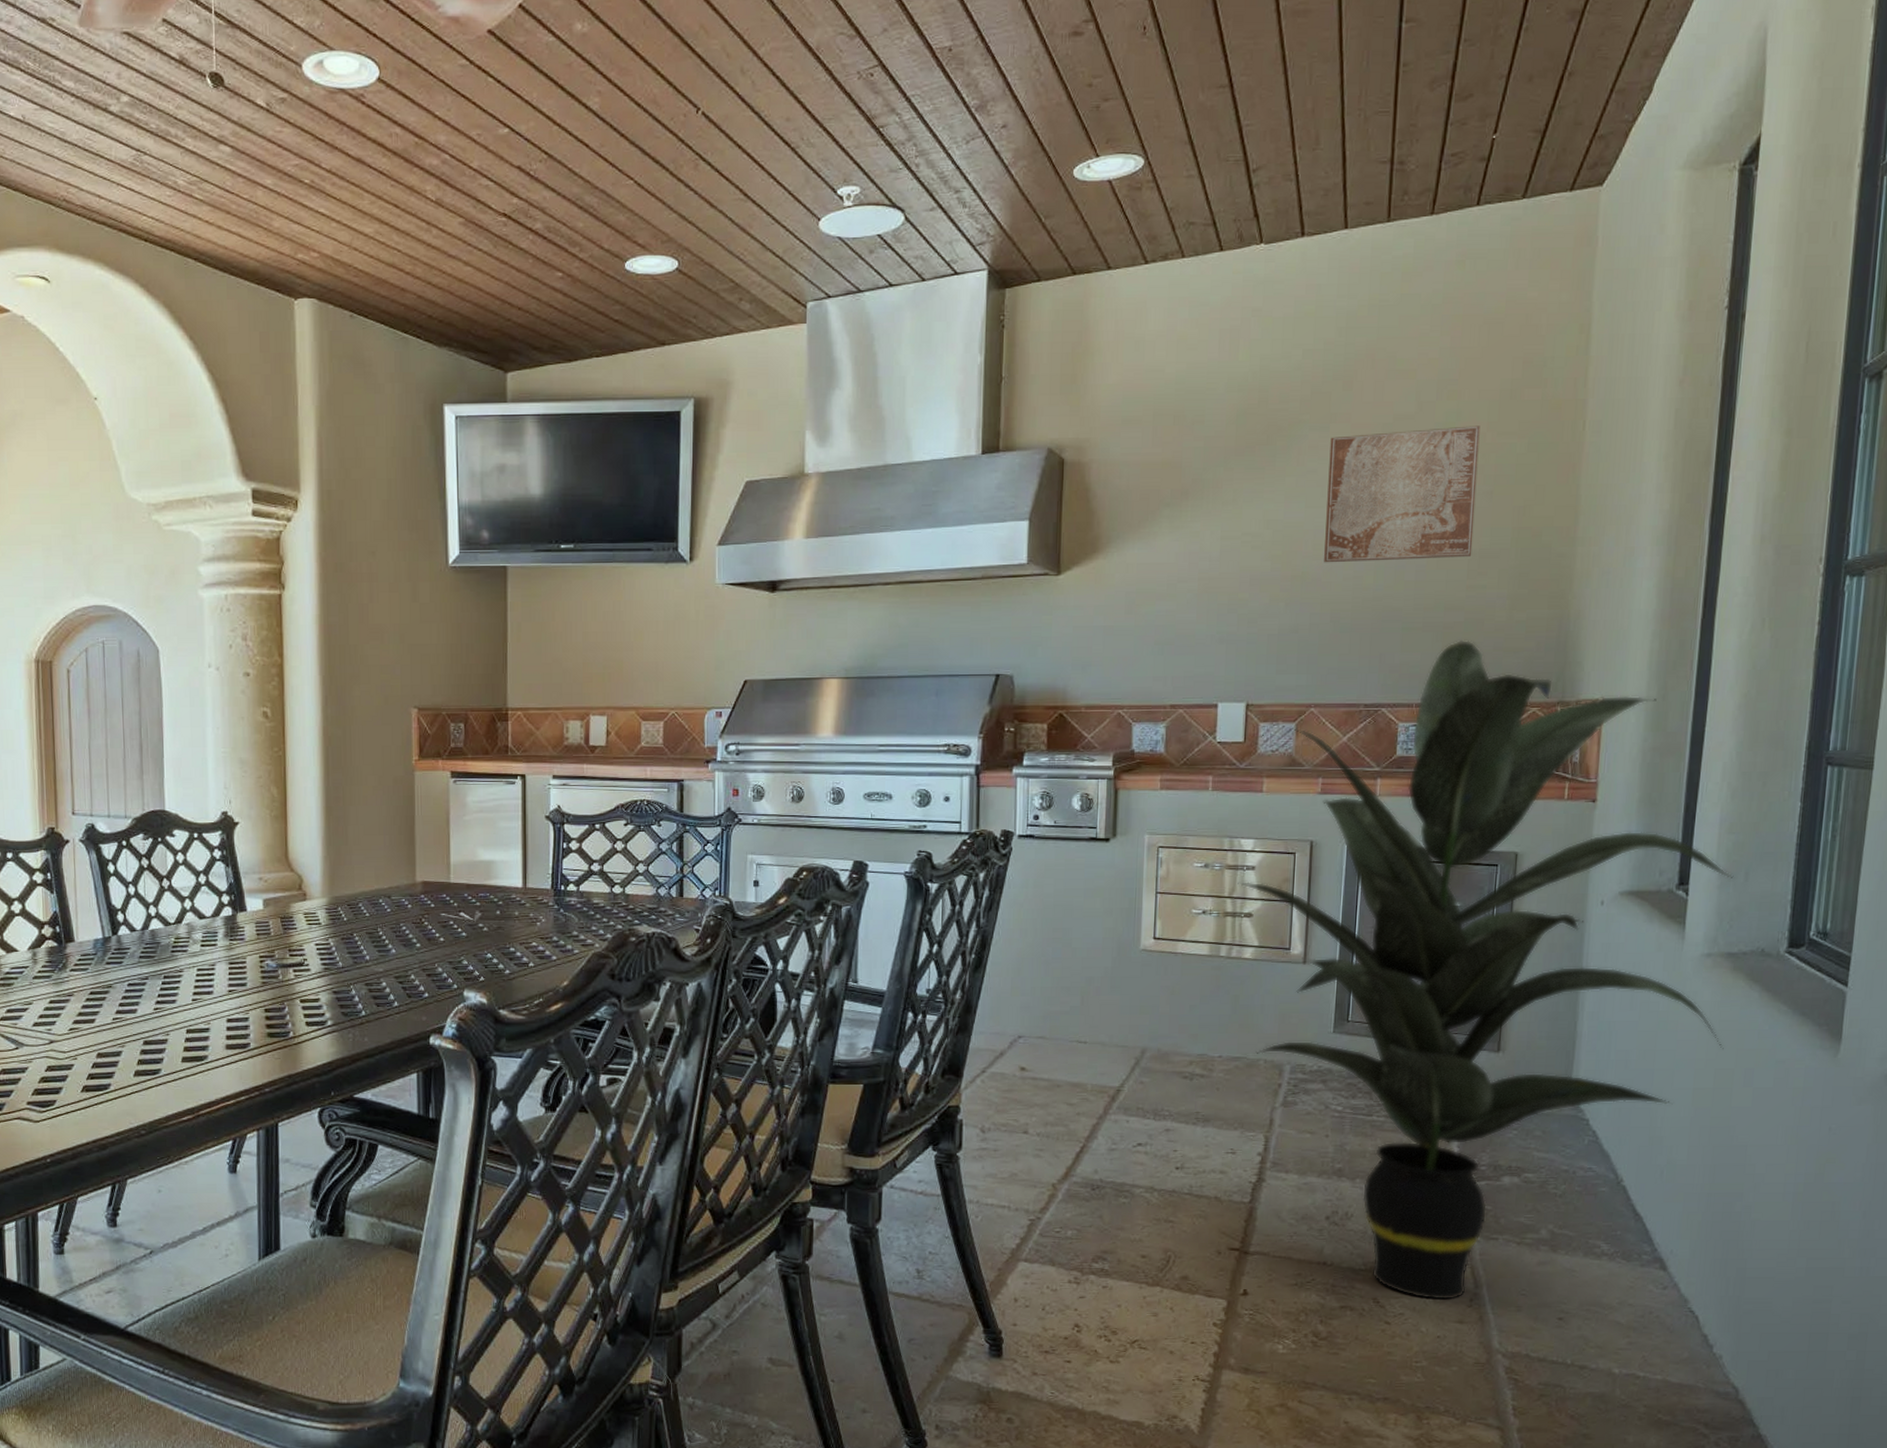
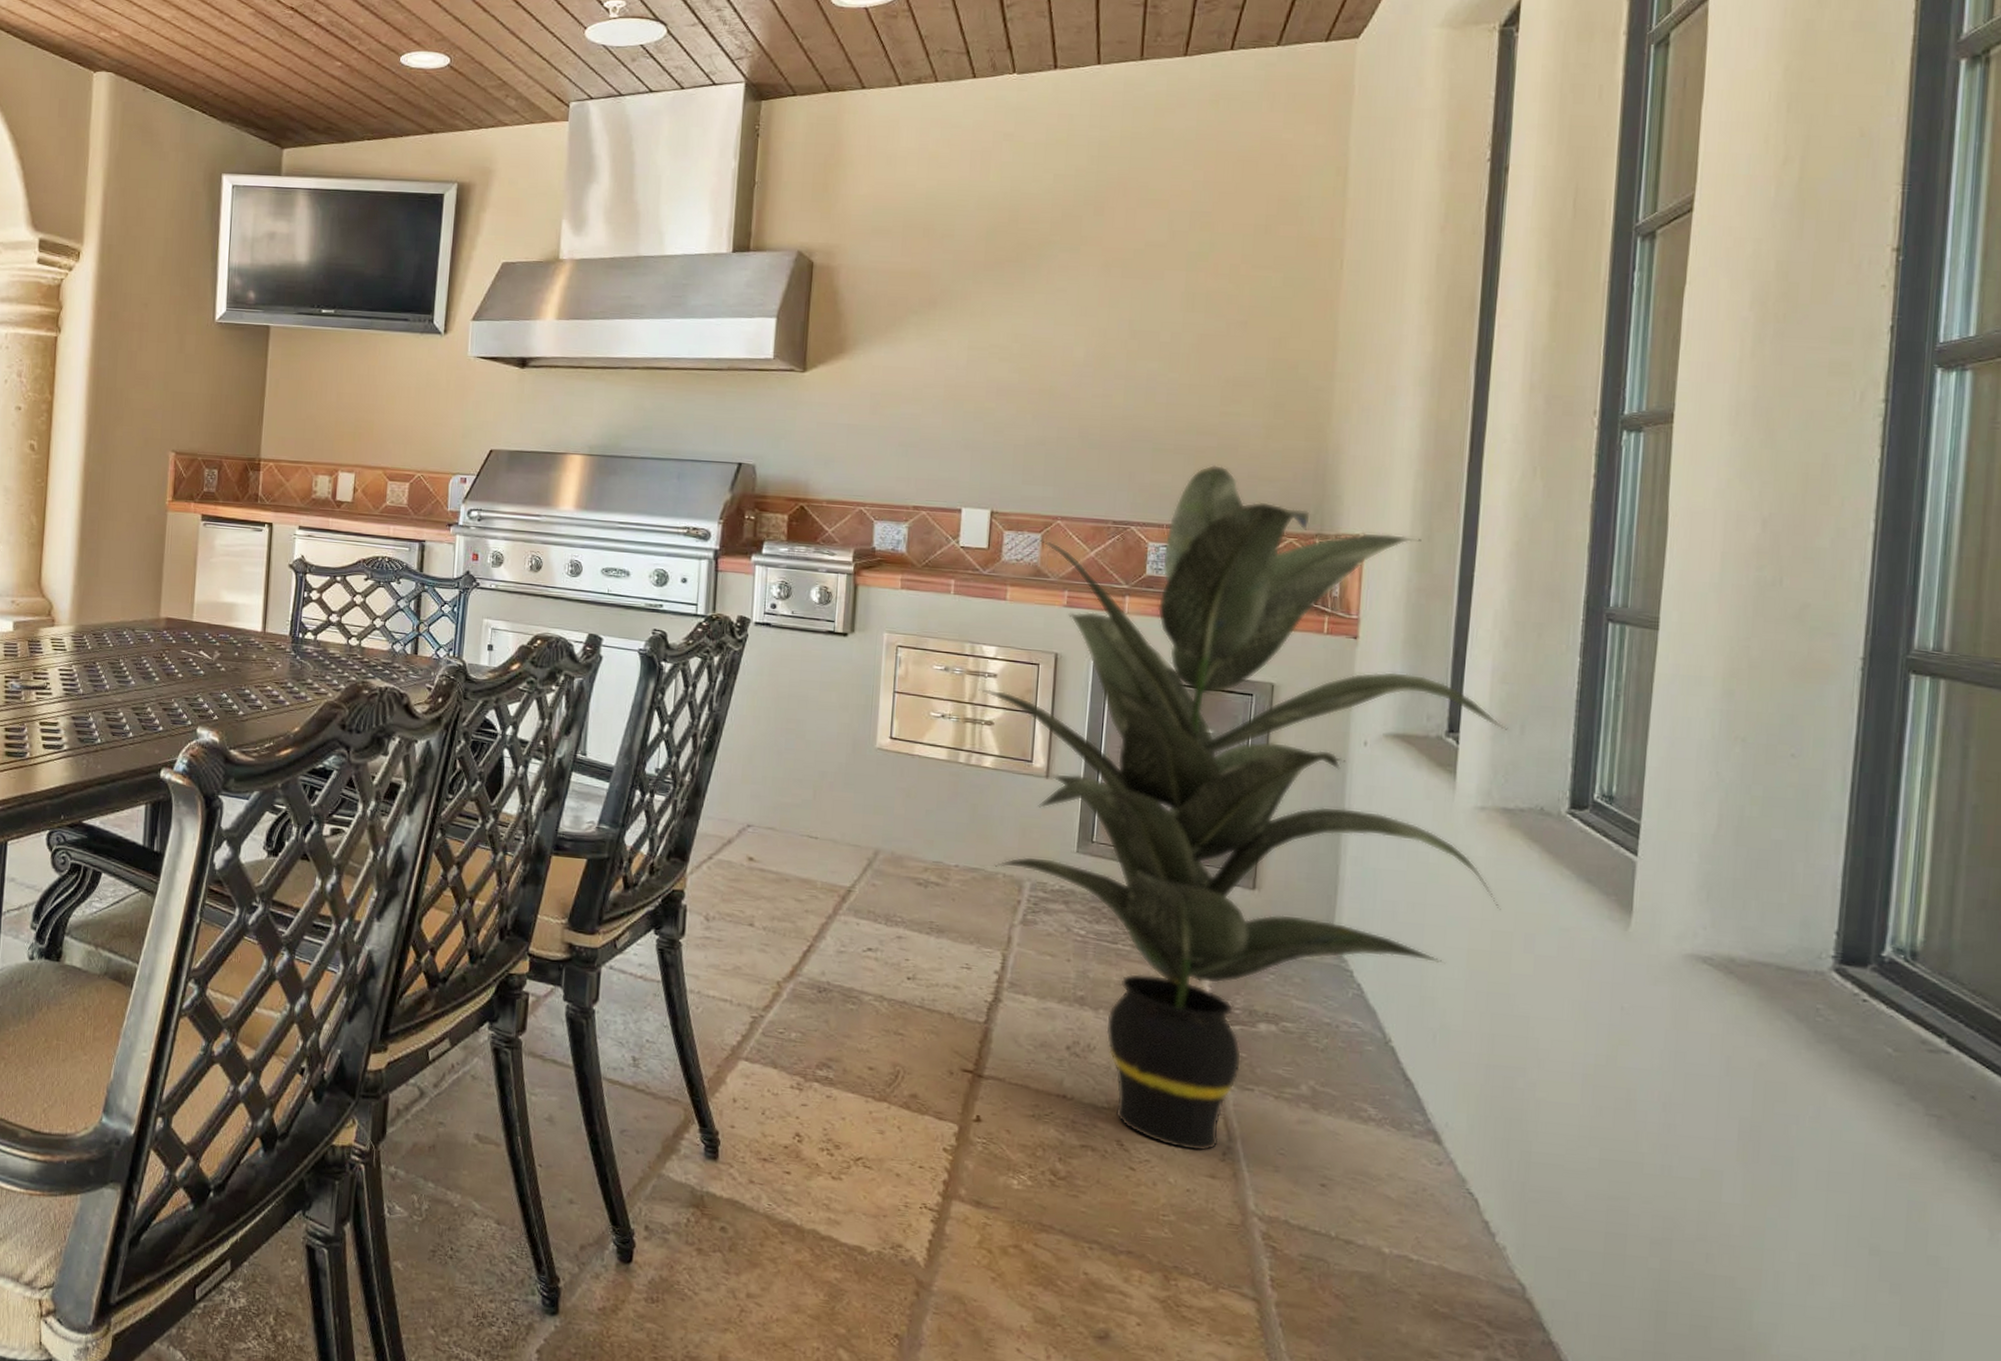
wall art: present [1324,425,1480,563] -> none [1073,257,1234,384]

